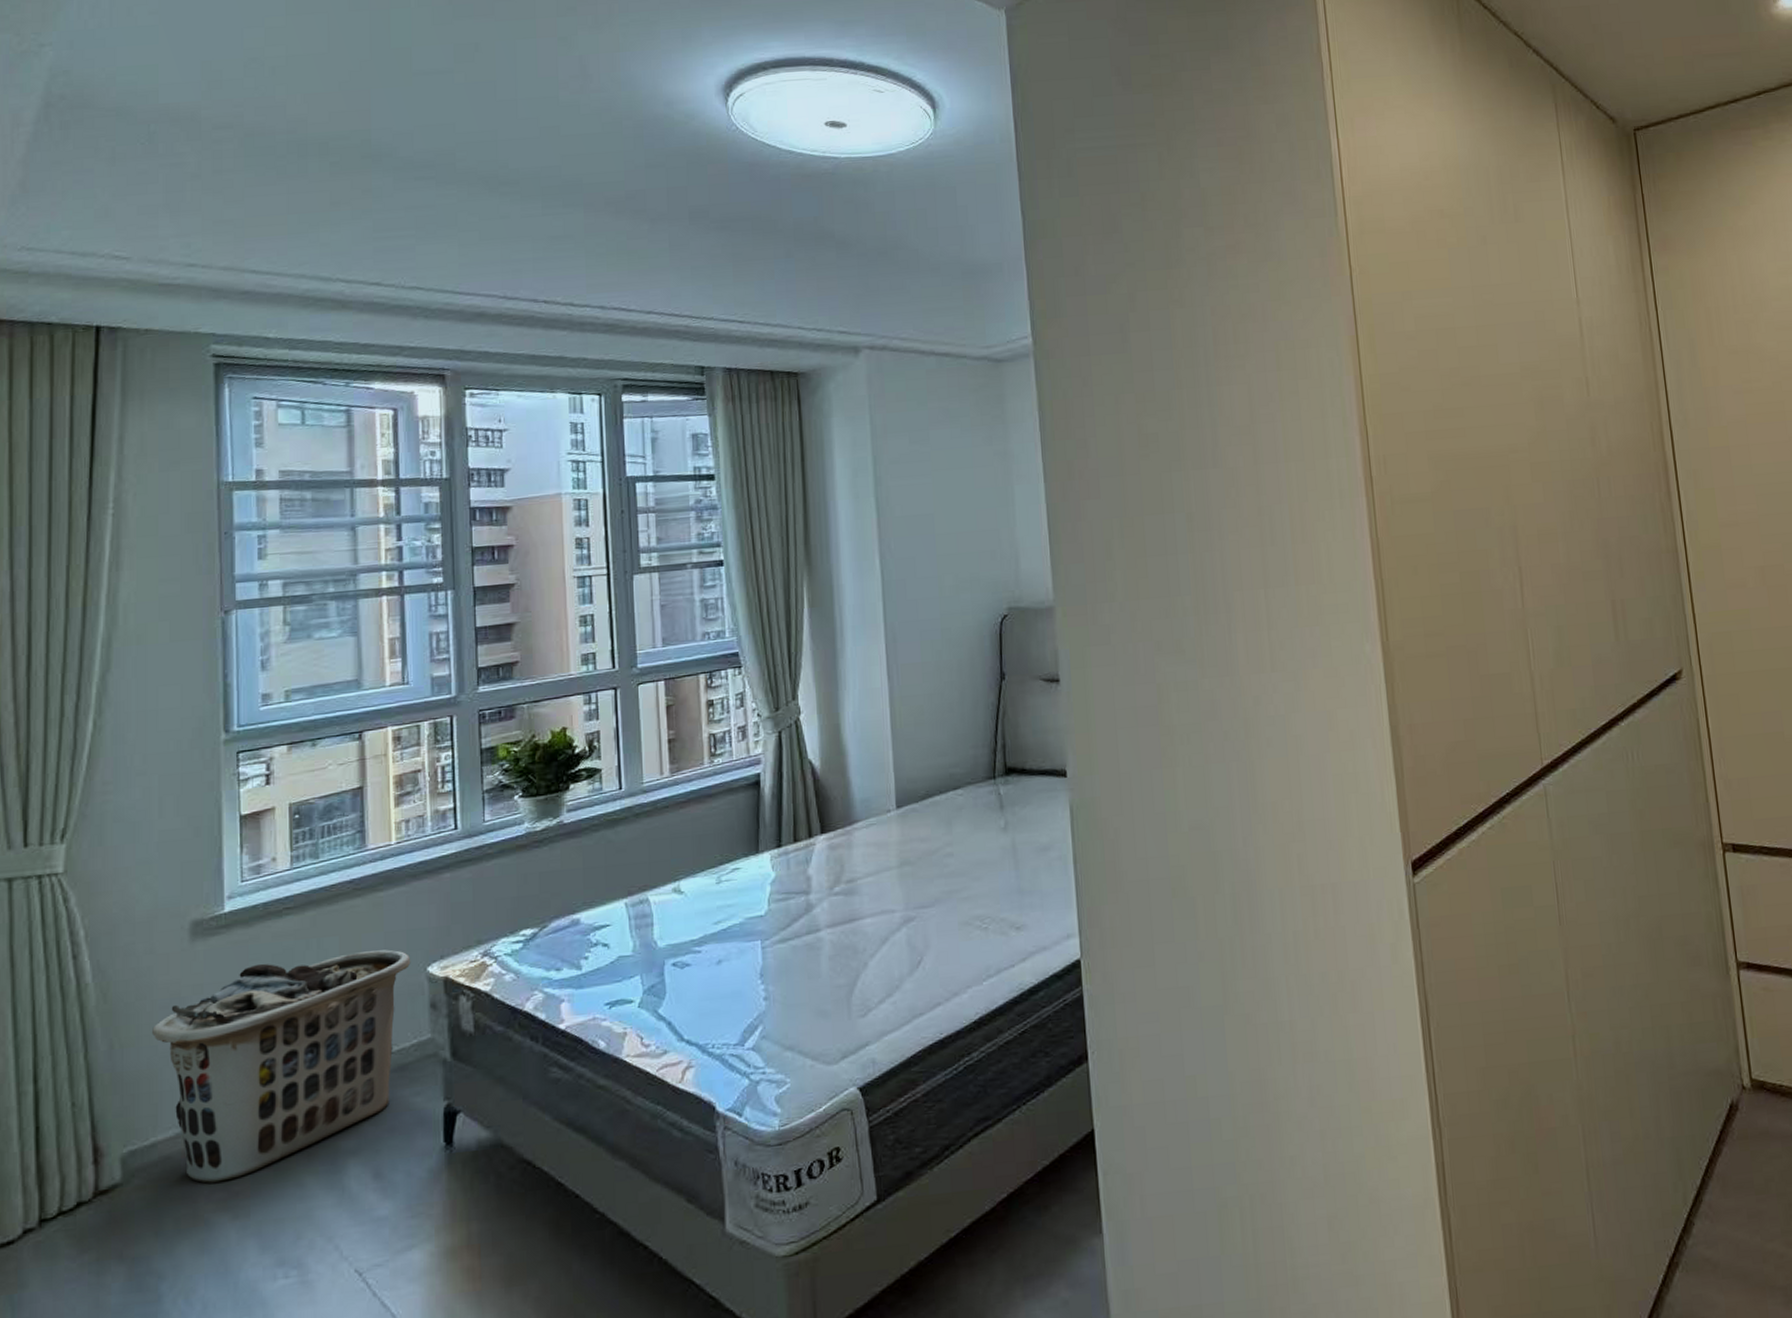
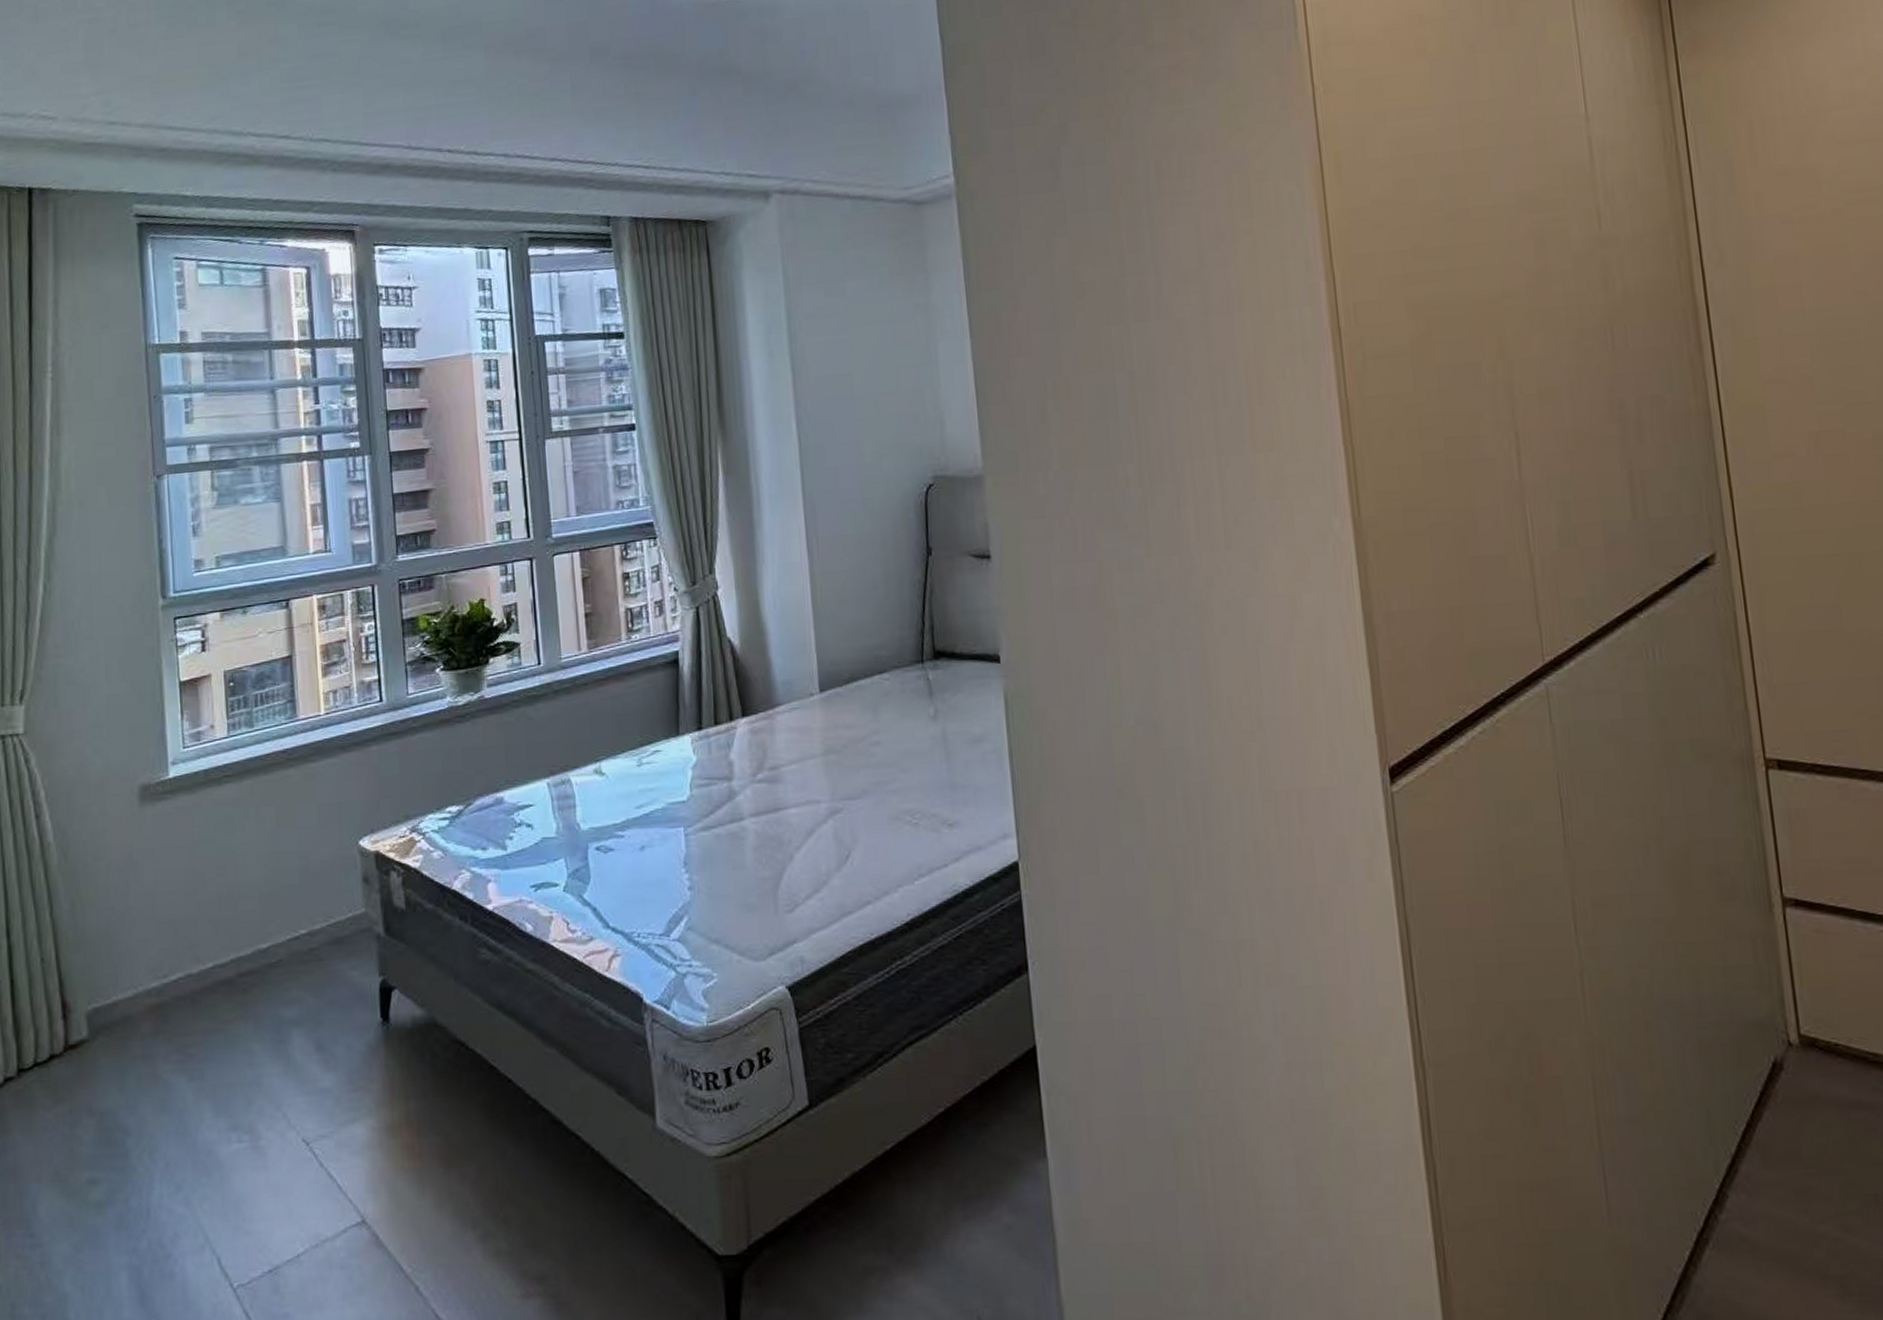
clothes hamper: present [152,949,411,1183] -> none [109,821,343,1044]

